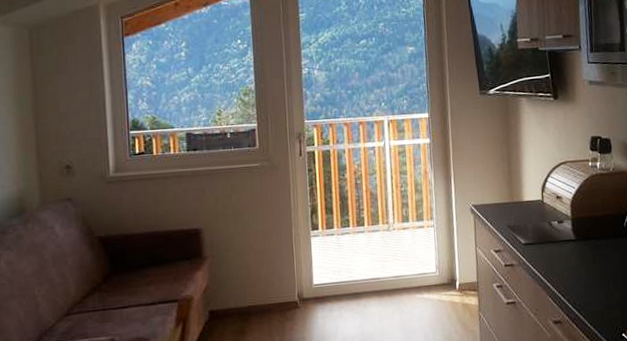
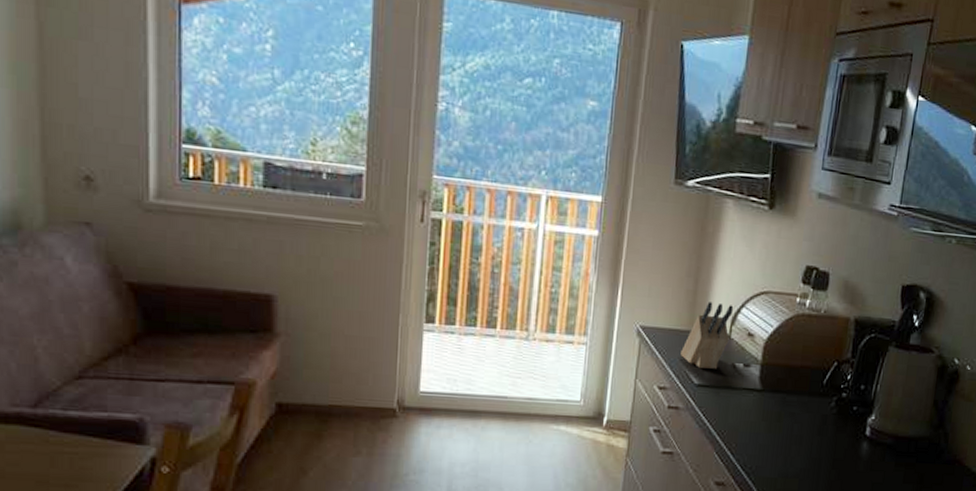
knife block: none [507,177,543,230] -> present [681,301,734,369]

